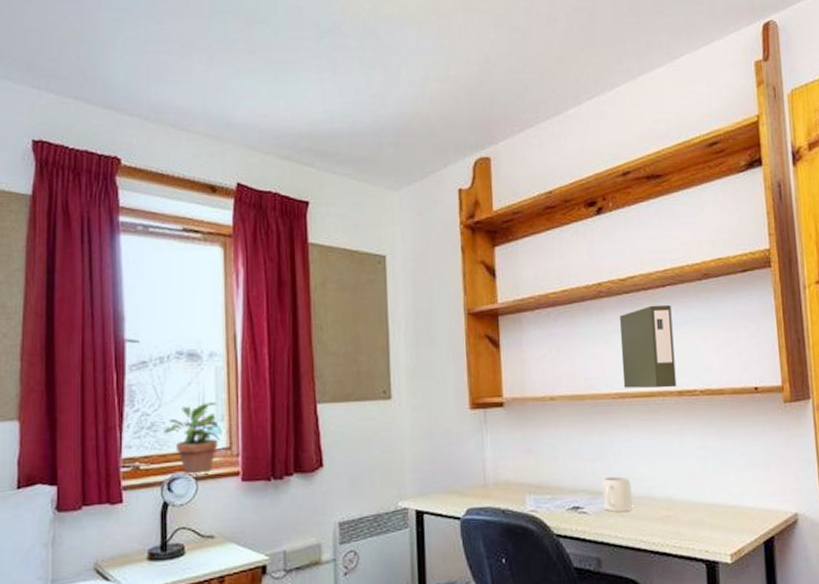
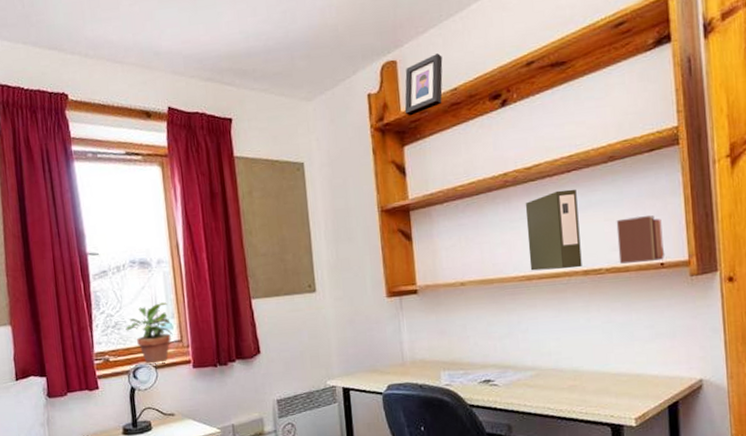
picture frame: none [497,155,538,216] -> present [404,53,443,116]
mug: present [602,476,633,512] -> none [511,351,540,384]
books: none [710,337,759,386] -> present [616,215,665,264]

